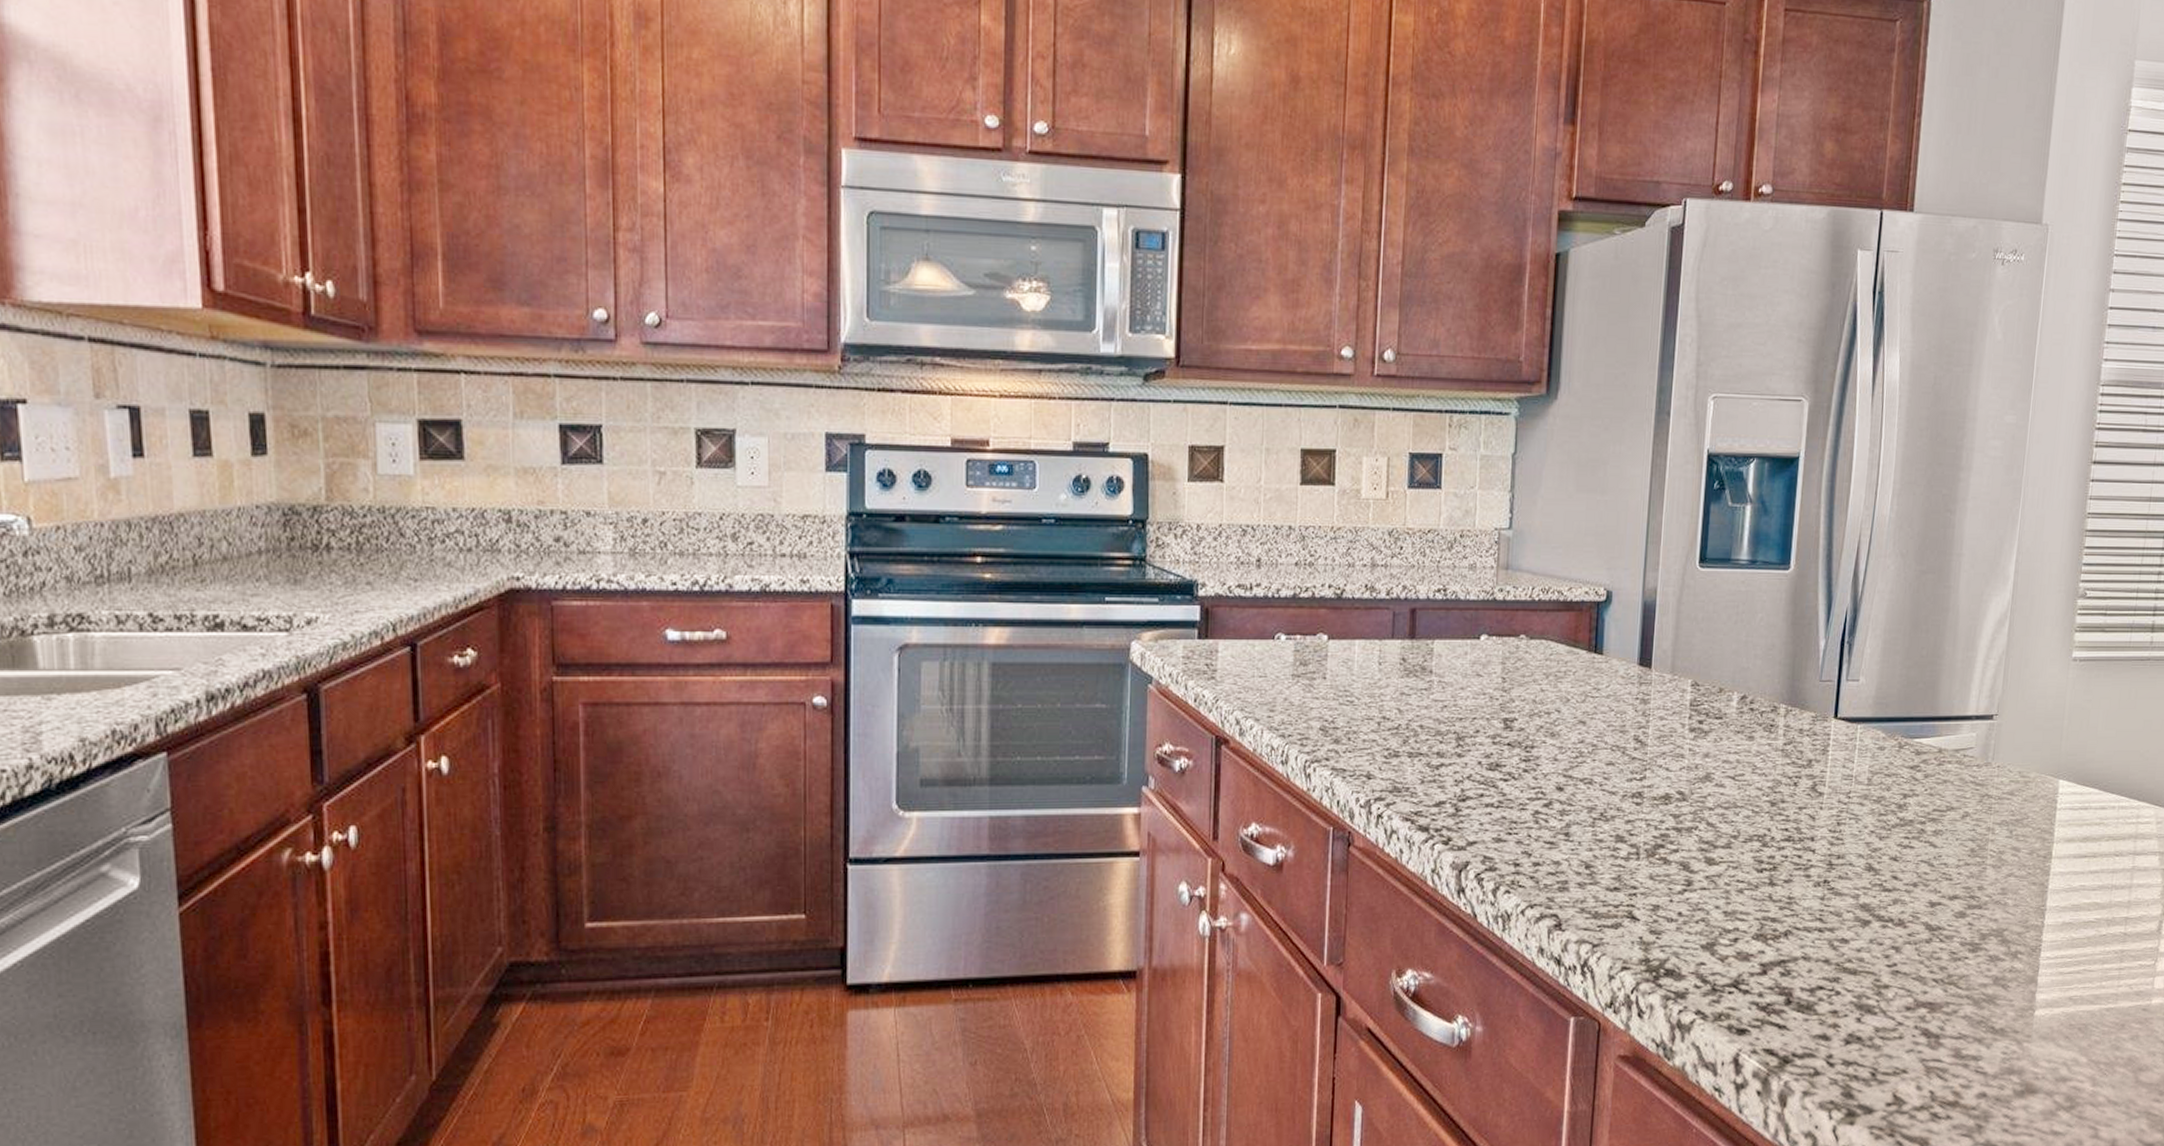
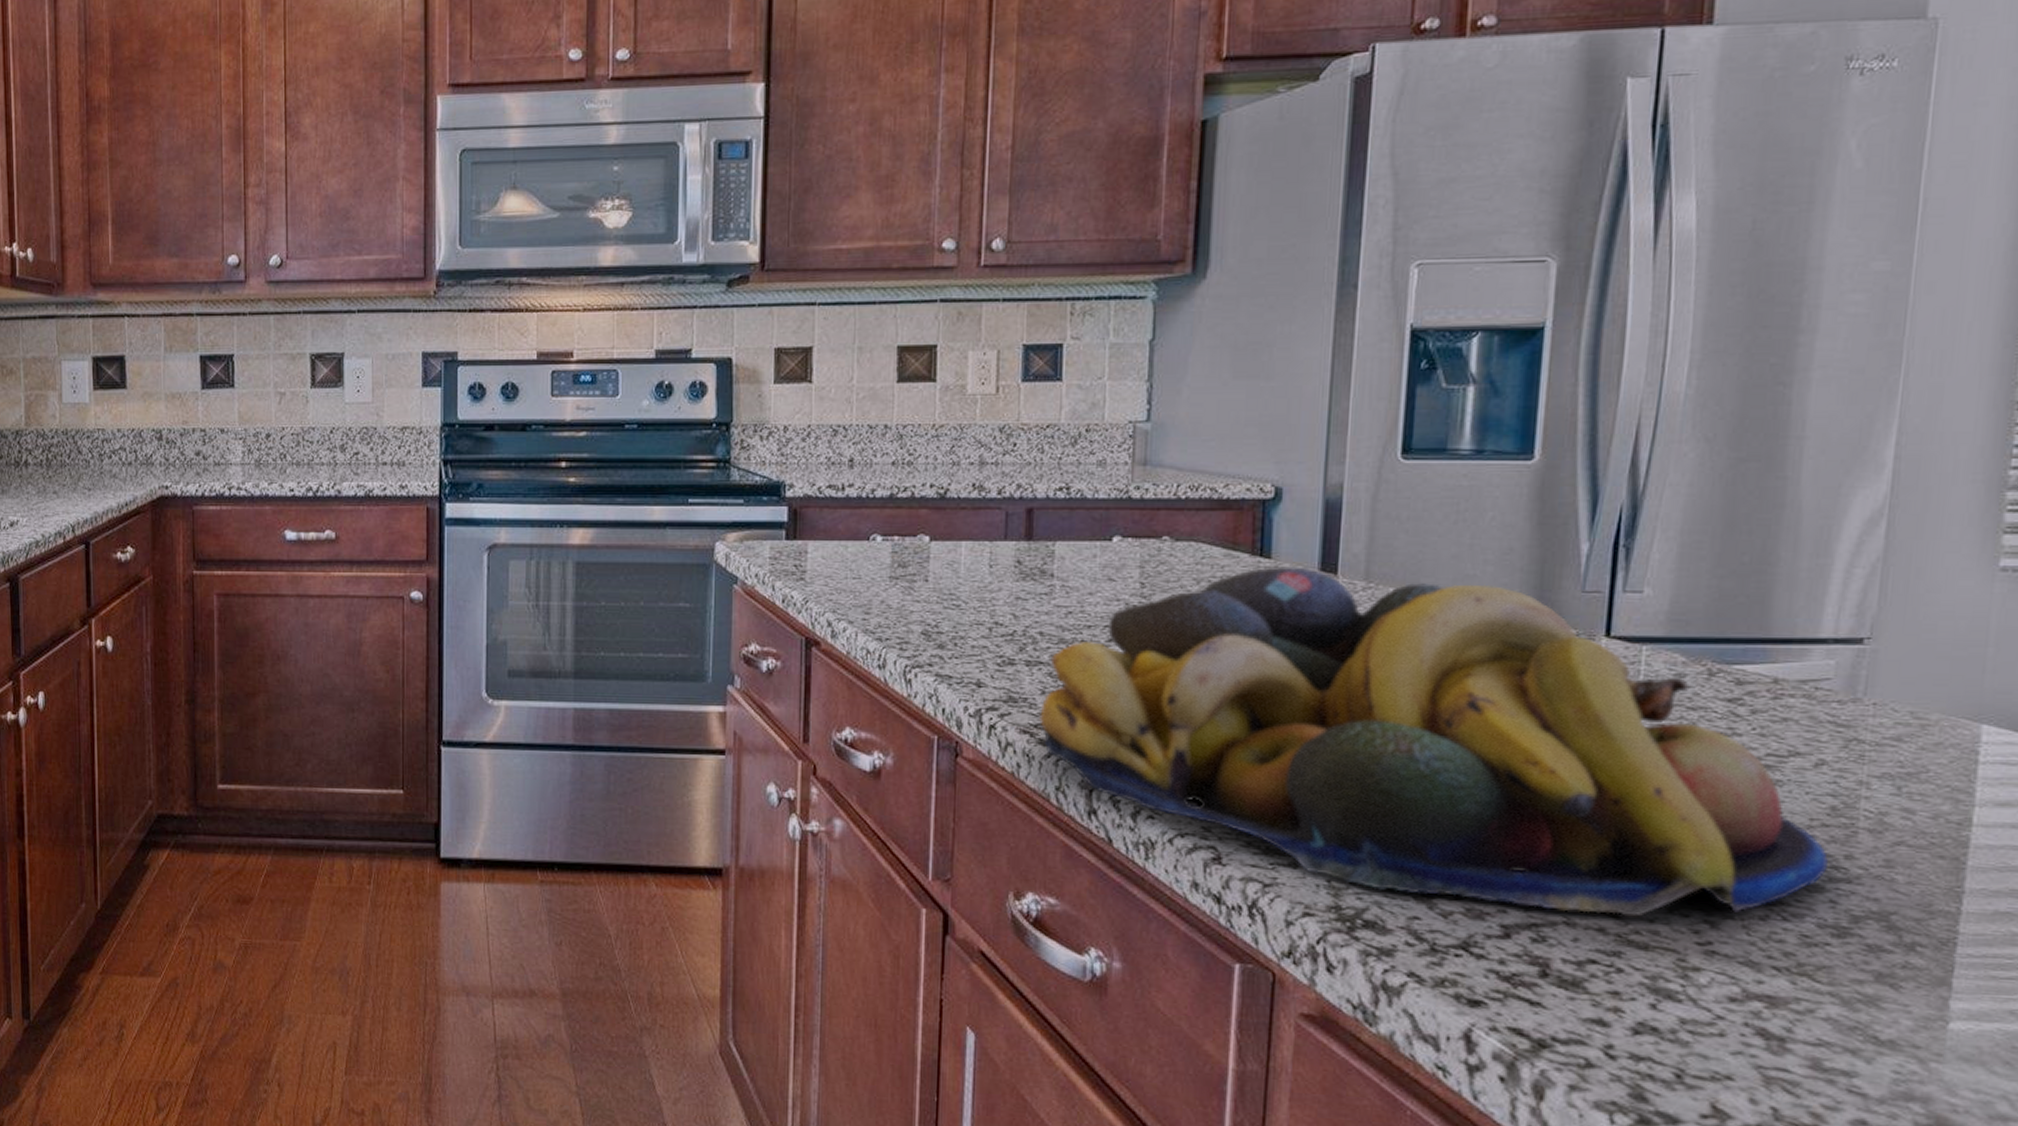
fruit bowl: none [1418,660,1968,948] -> present [1038,565,1828,917]

